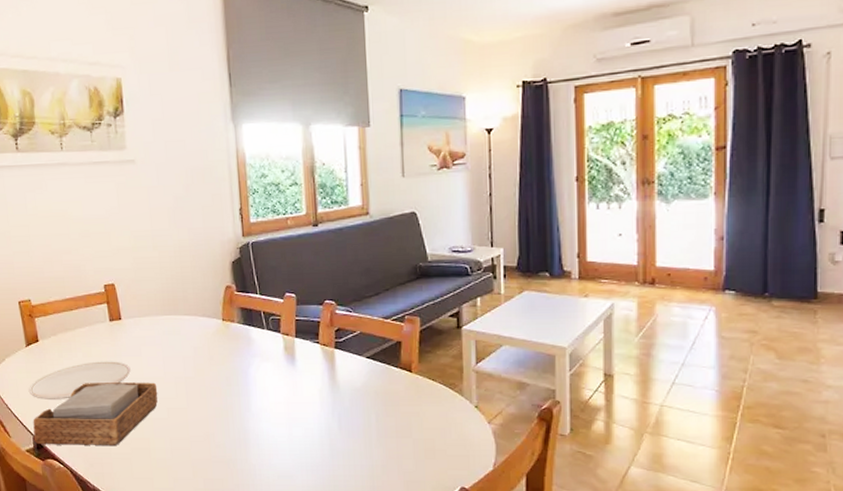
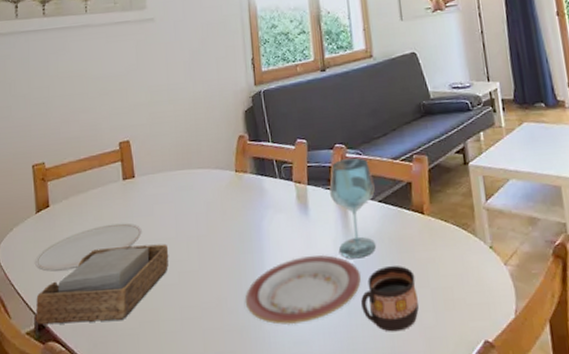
plate: none [232,402,346,461] -> present [245,254,361,325]
wine glass: none [317,314,365,408] -> present [329,157,377,259]
cup: none [344,416,400,474] -> present [361,265,419,332]

